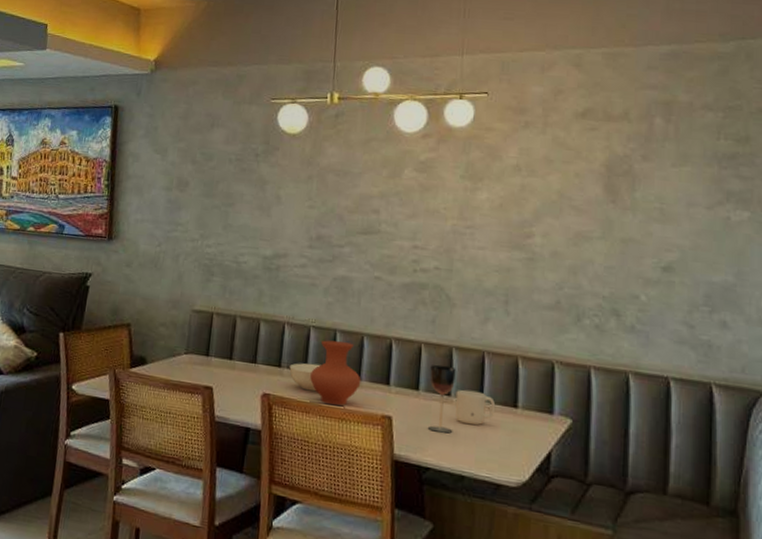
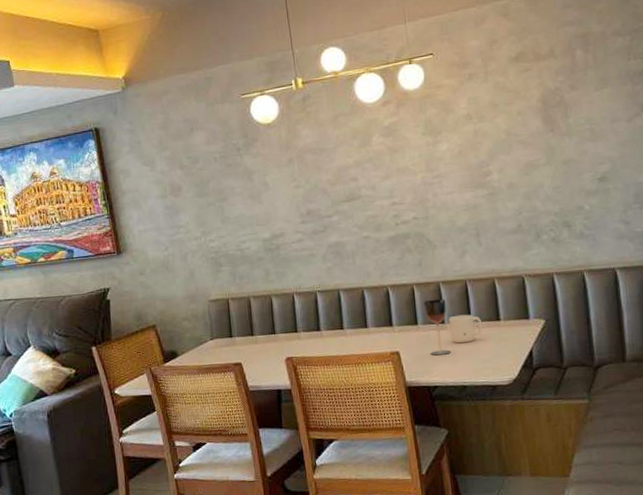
bowl: present [289,363,321,392] -> none [305,322,332,347]
vase: present [310,340,361,406] -> none [324,298,369,354]

